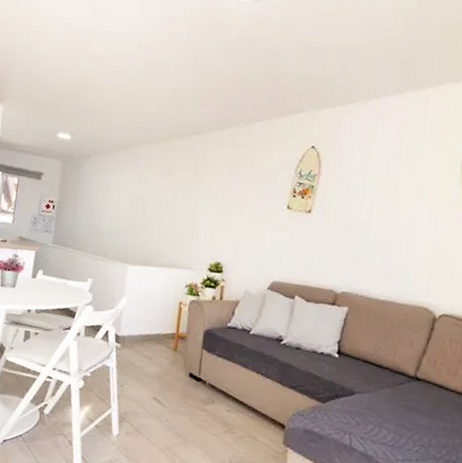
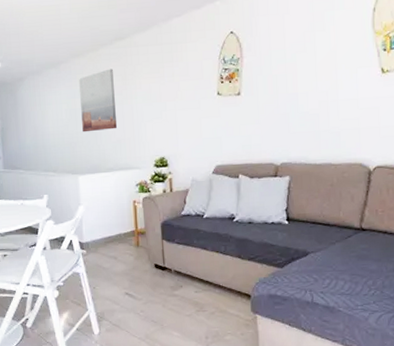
wall art: none [141,161,184,225] -> present [78,68,117,133]

